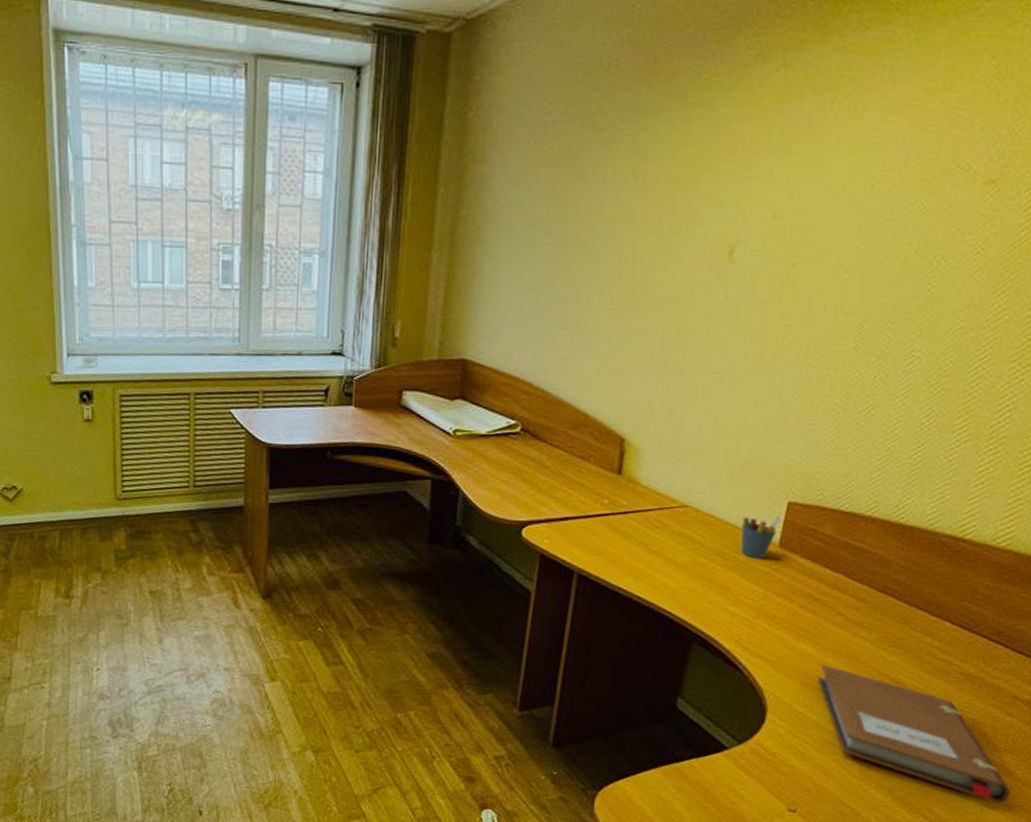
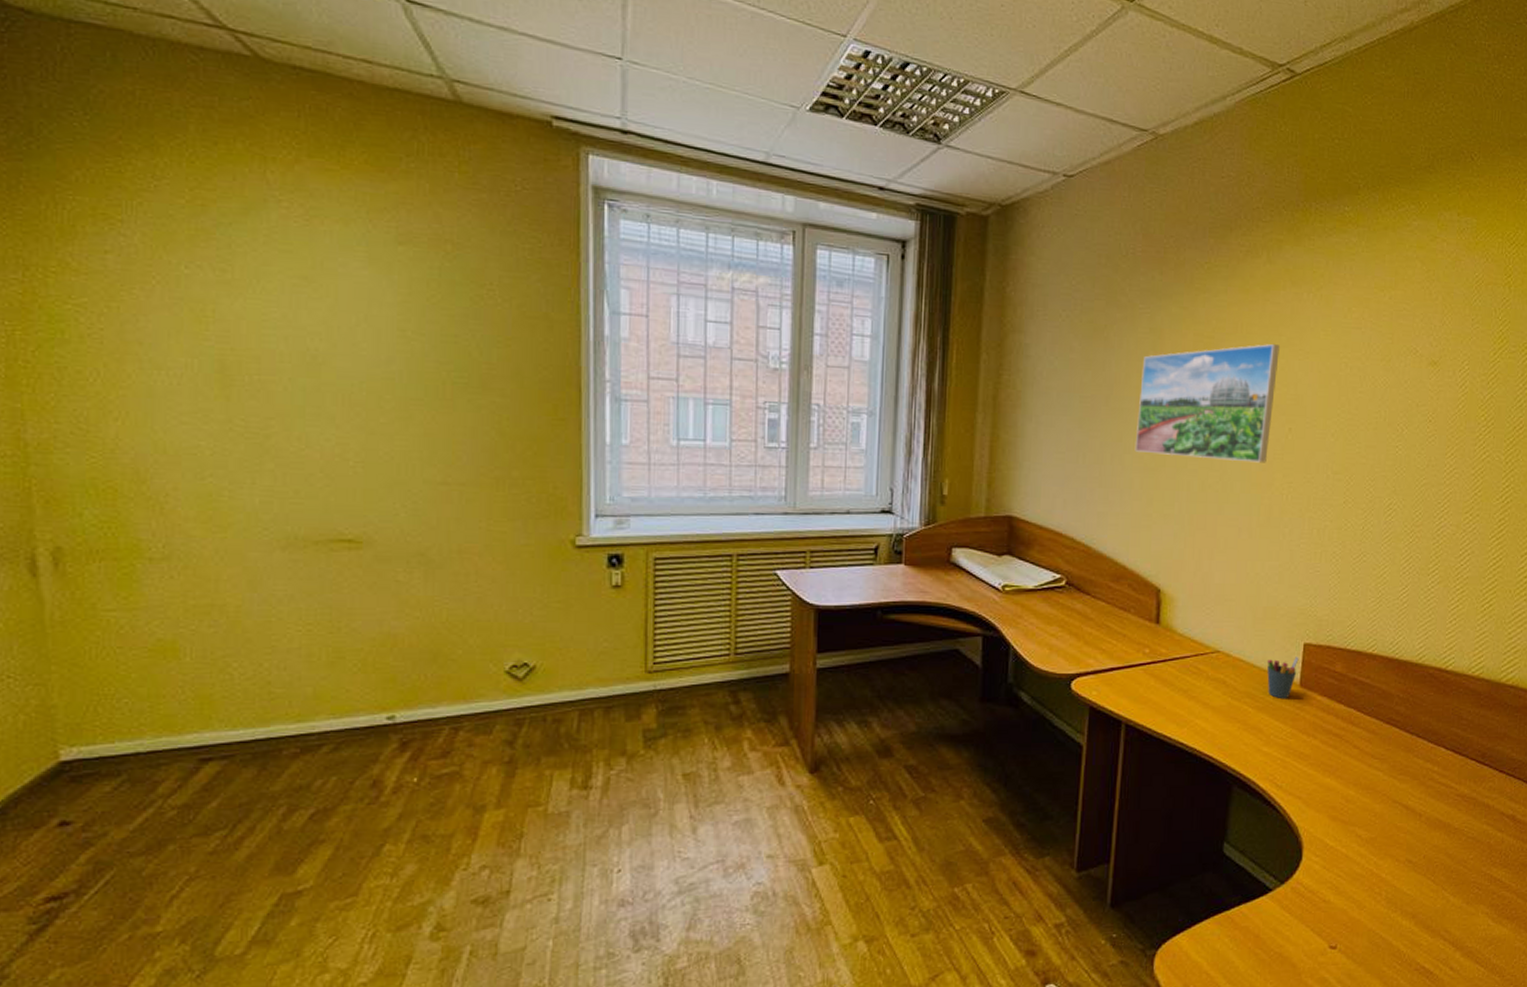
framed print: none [605,164,789,304] -> present [1134,343,1280,463]
notebook: present [817,664,1011,803] -> none [1342,797,1509,917]

